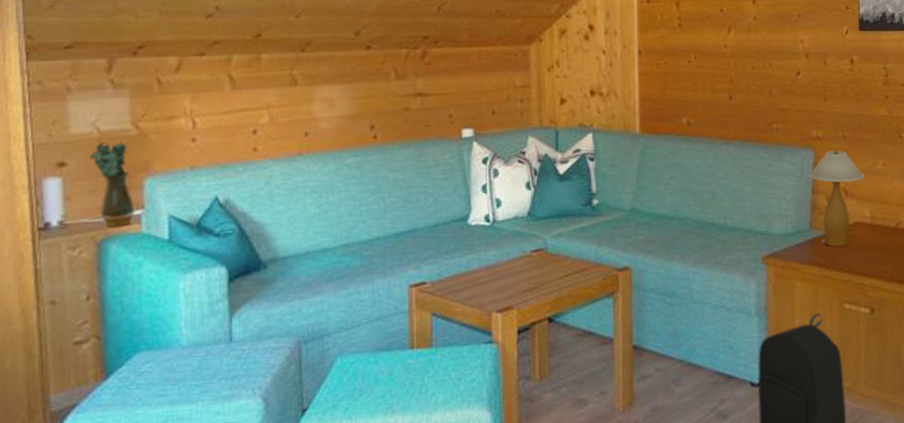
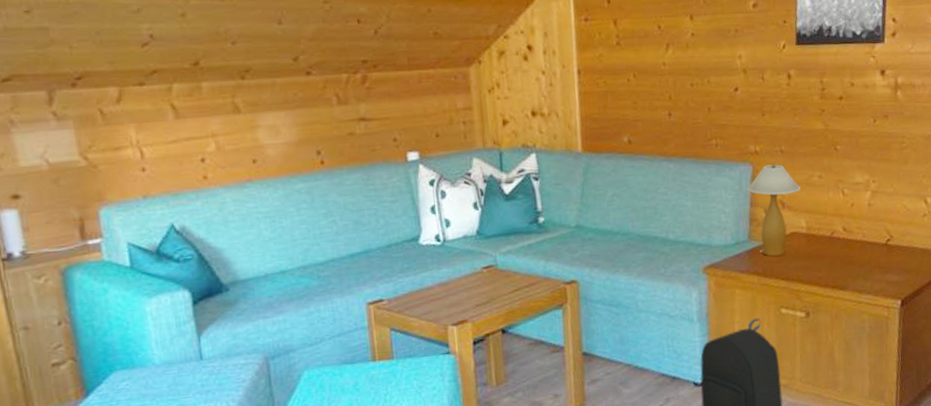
vase: present [90,140,136,227] -> none [43,172,95,256]

